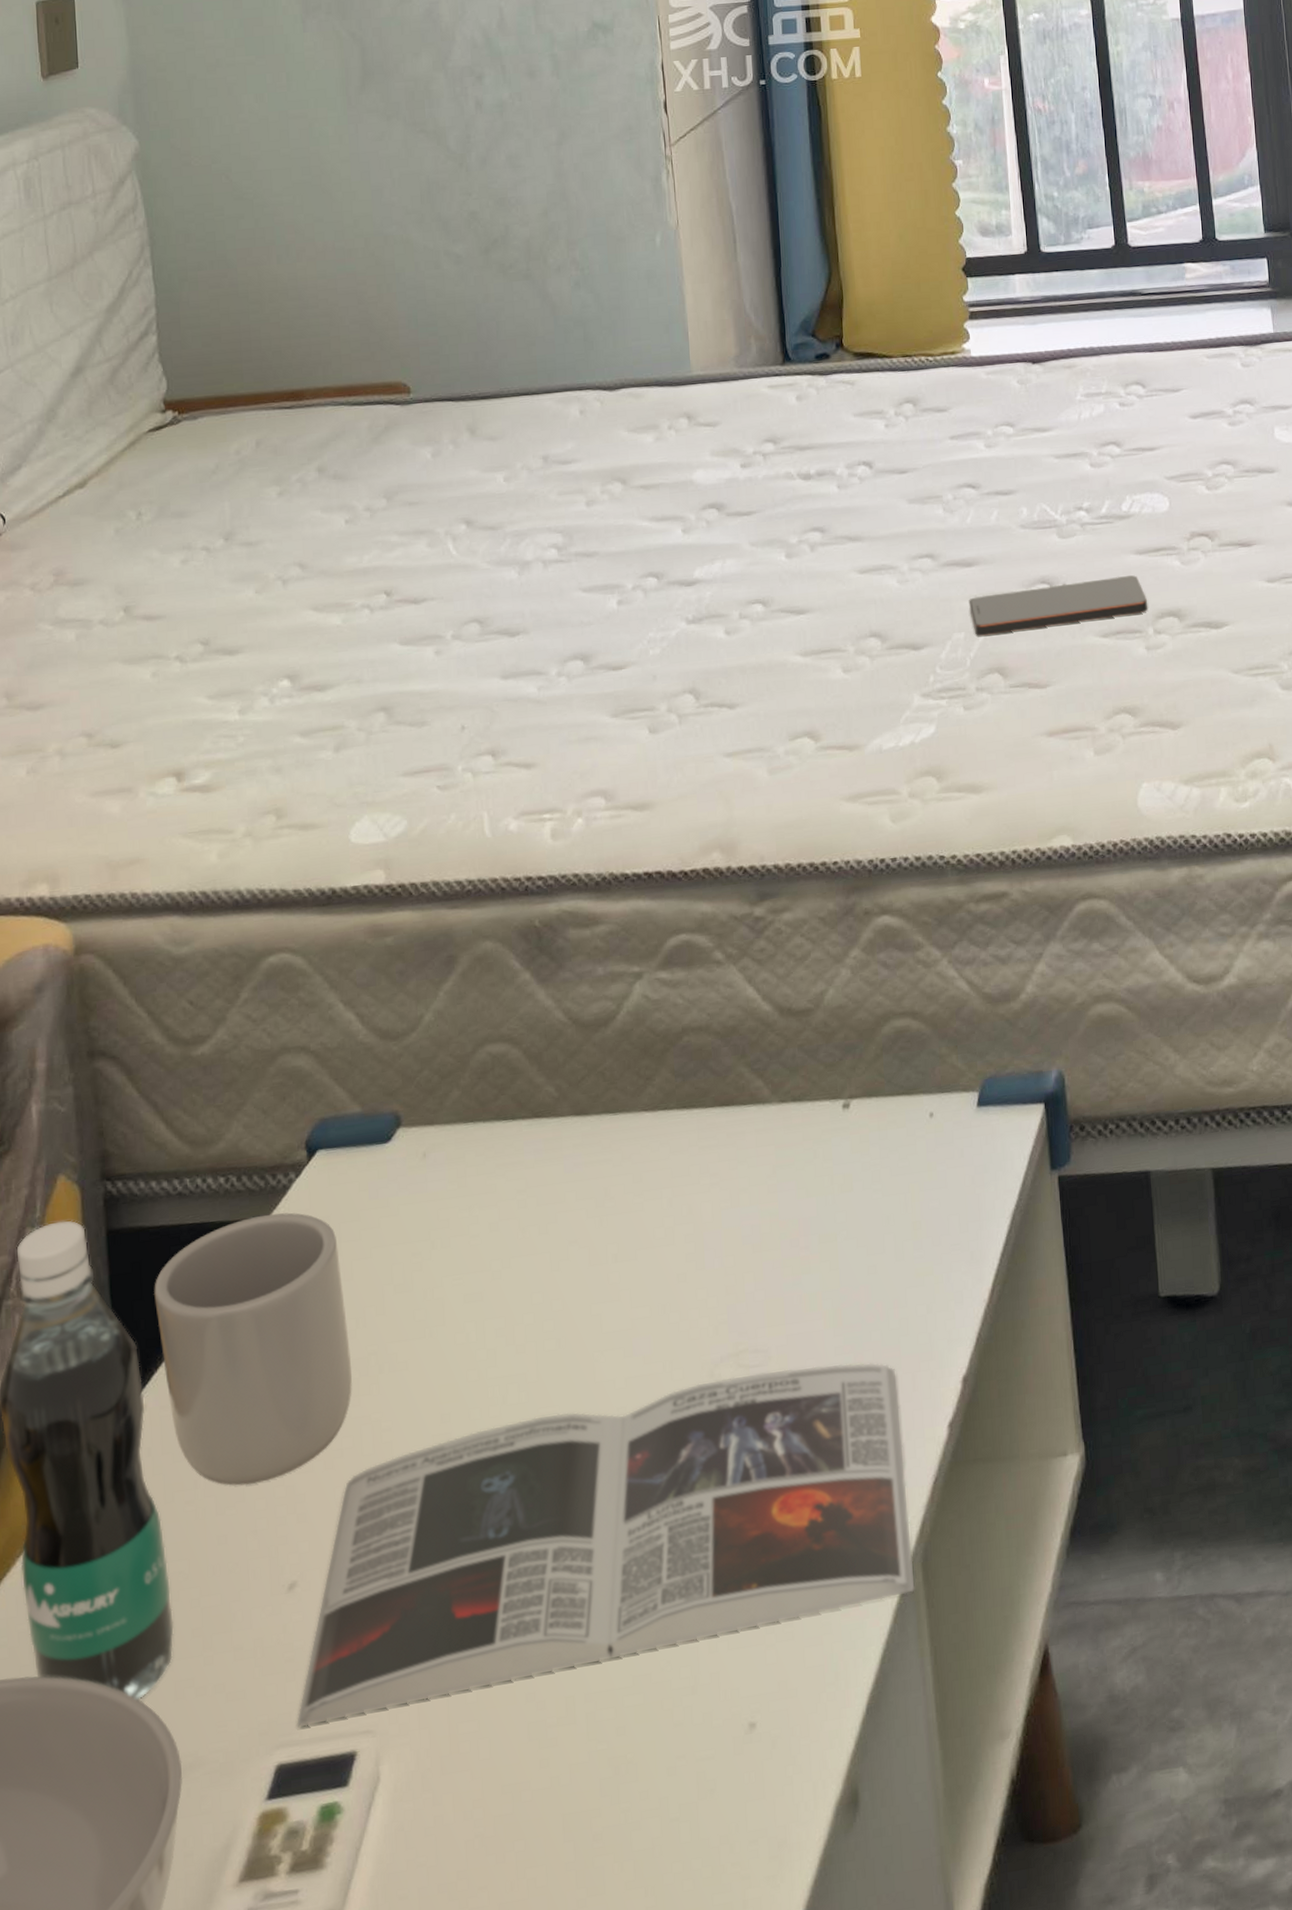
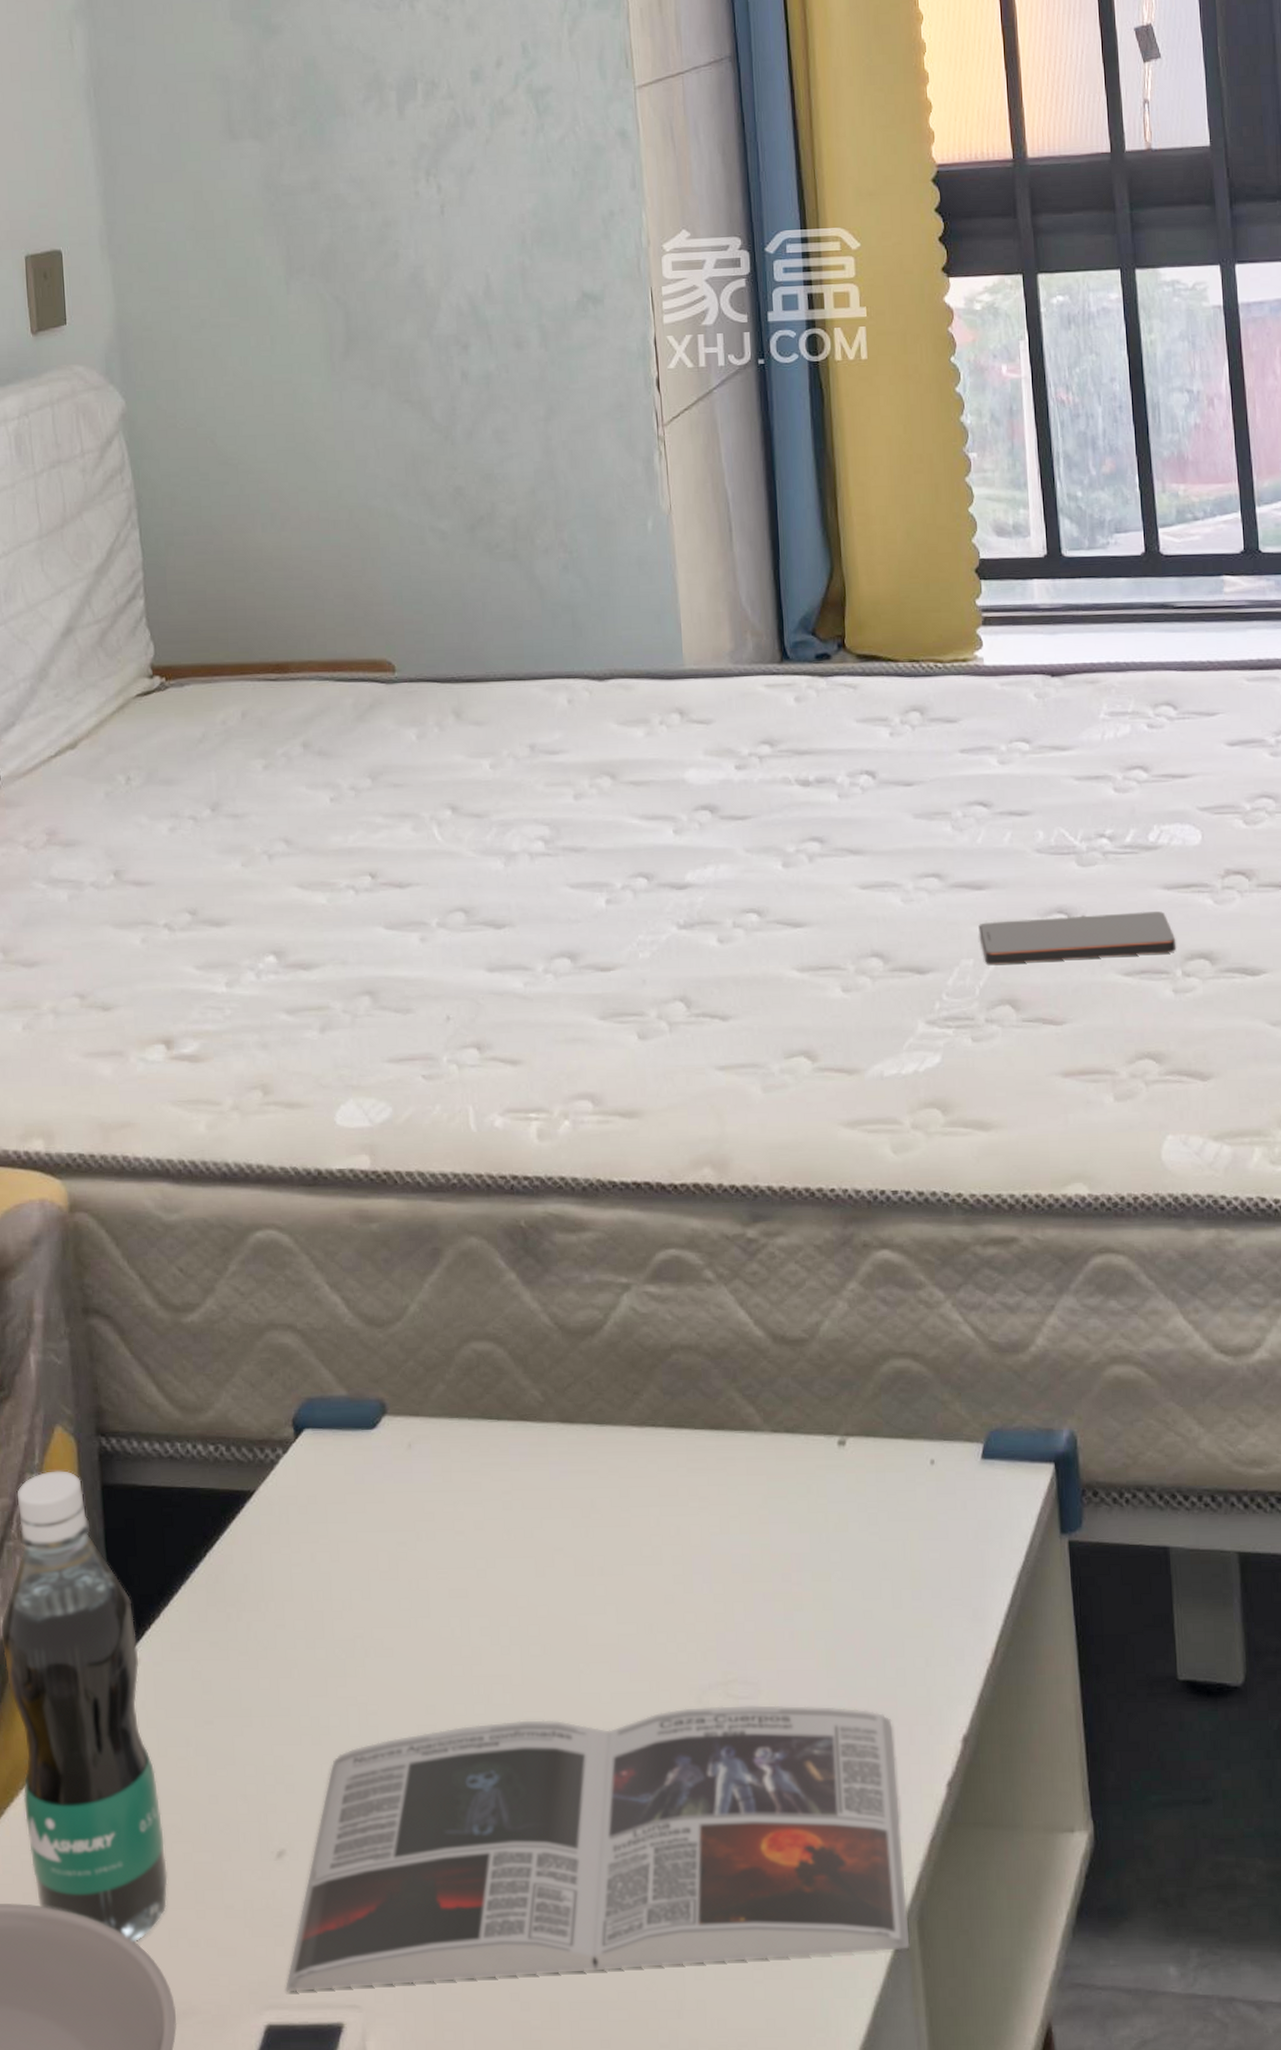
mug: present [154,1212,352,1486] -> none [147,1486,339,1750]

